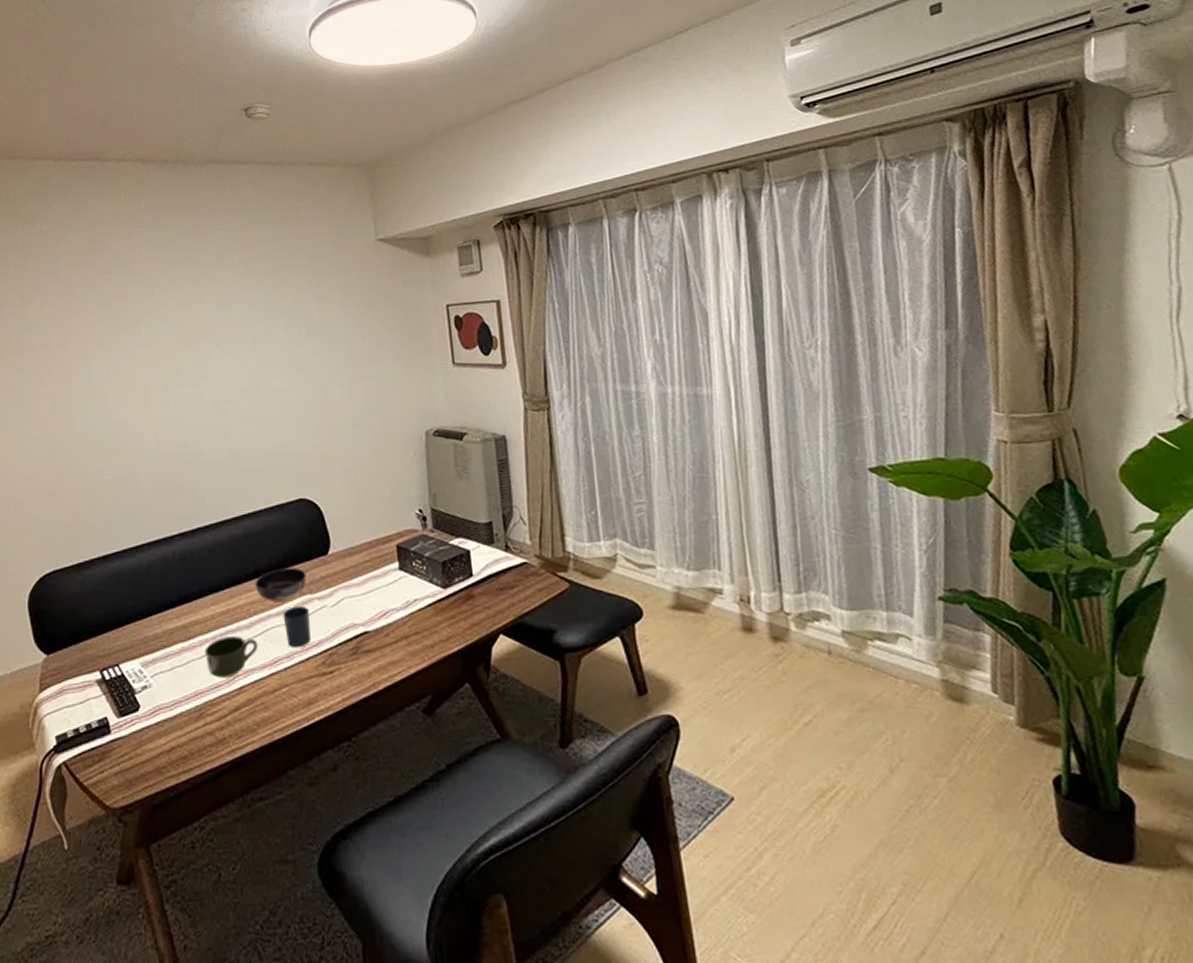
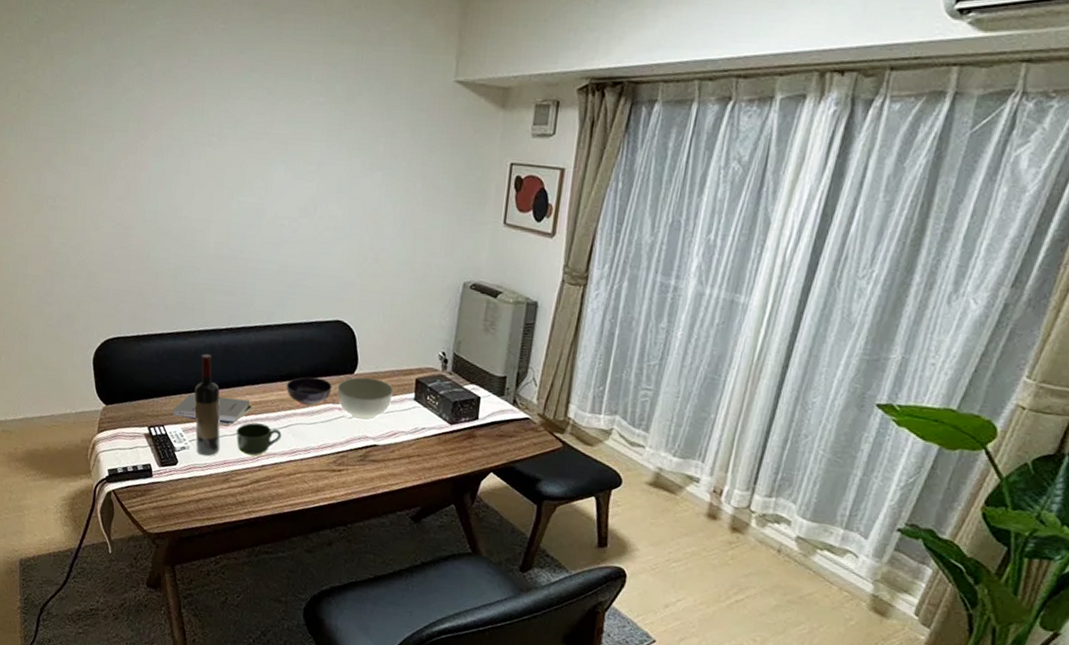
books: none [128,611,220,651] -> present [173,393,253,428]
wine bottle: none [150,567,188,692] -> present [194,353,221,457]
mug: present [282,605,311,647] -> none [306,410,329,445]
bowl: none [312,554,375,607] -> present [337,377,394,421]

